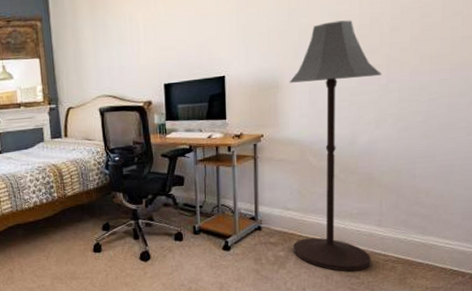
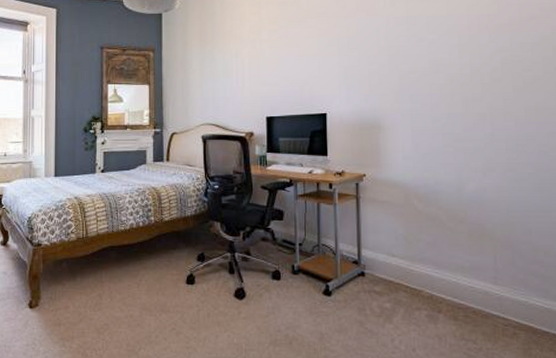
floor lamp: present [289,20,382,272] -> none [391,68,489,334]

